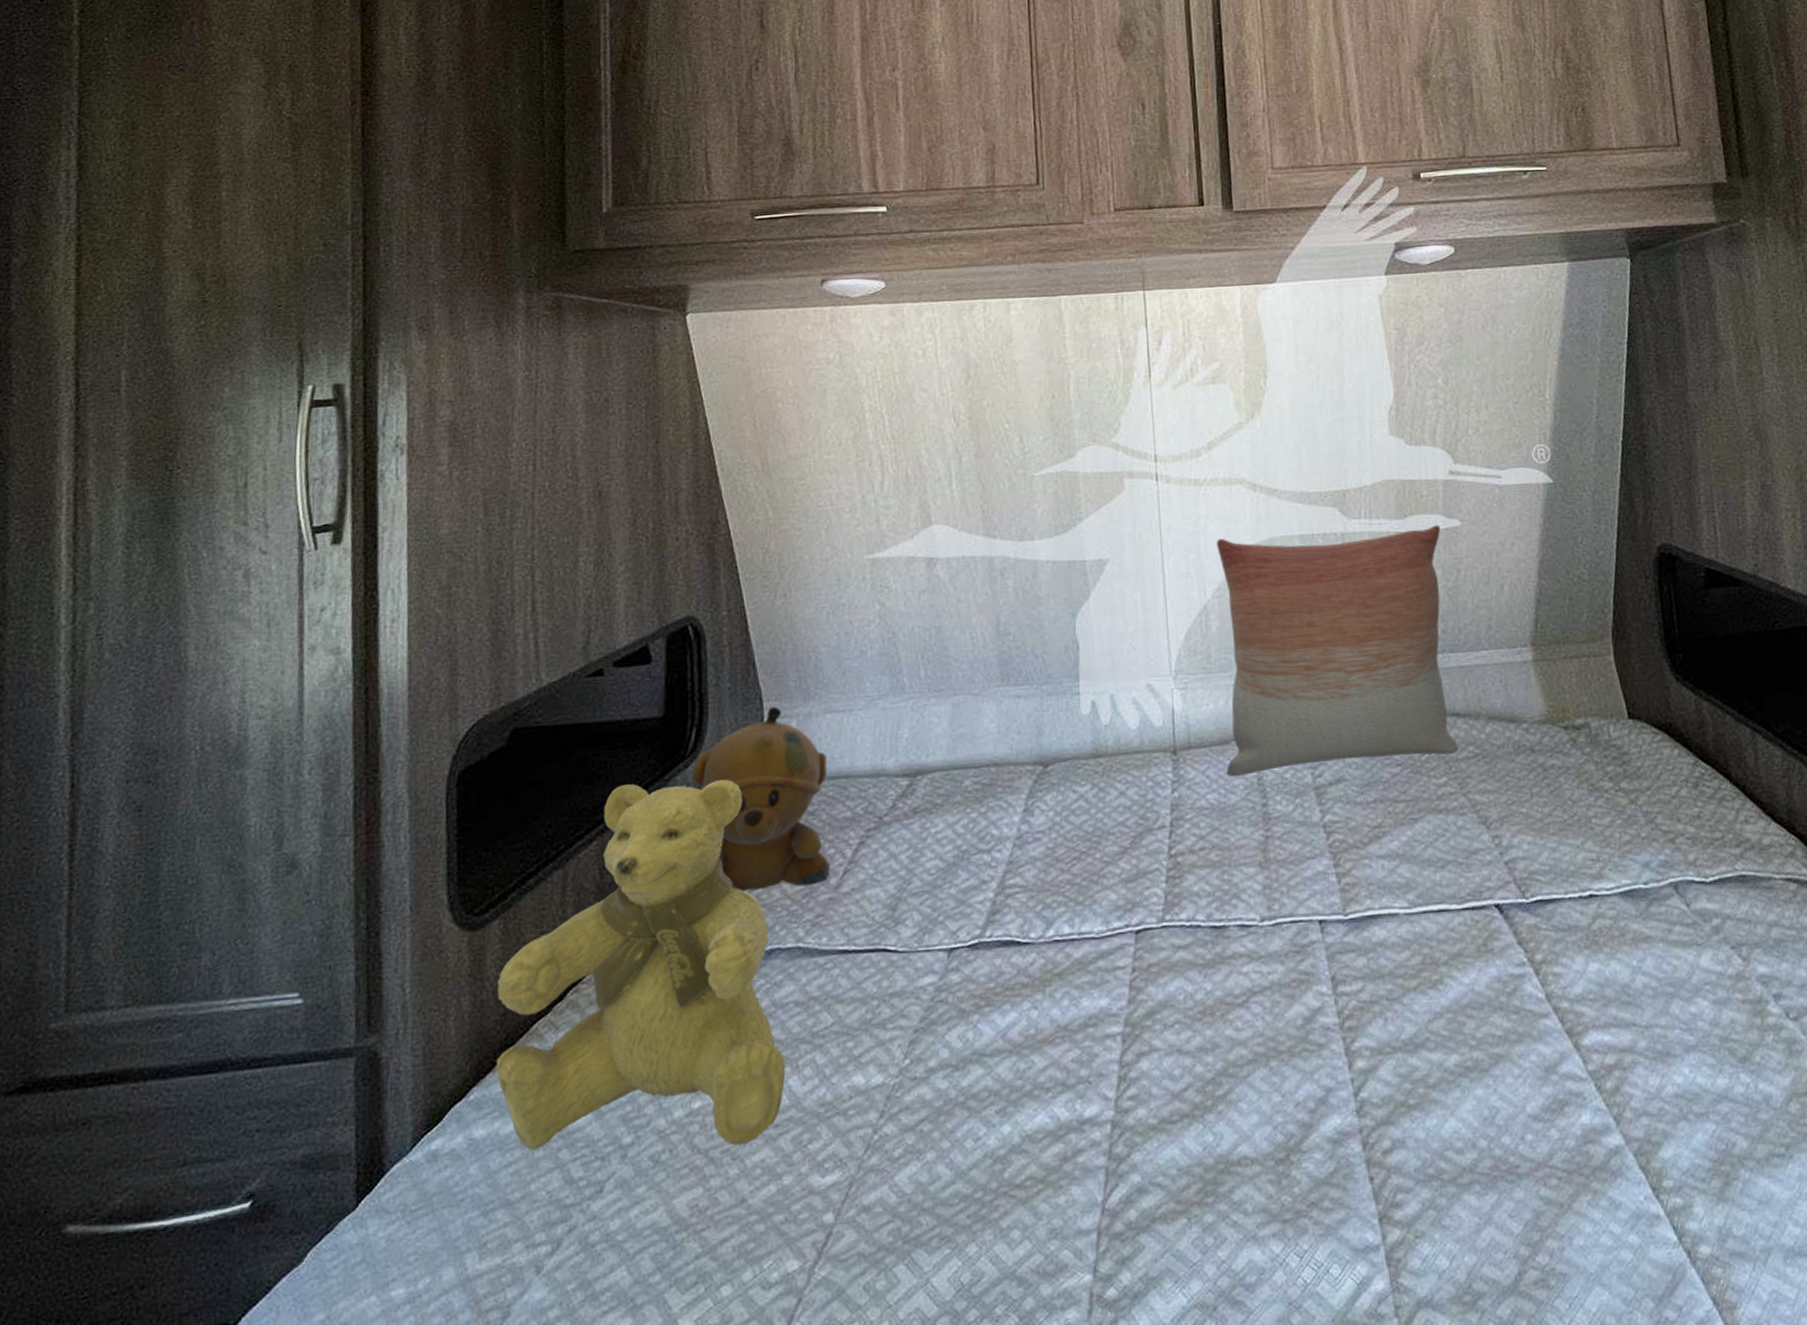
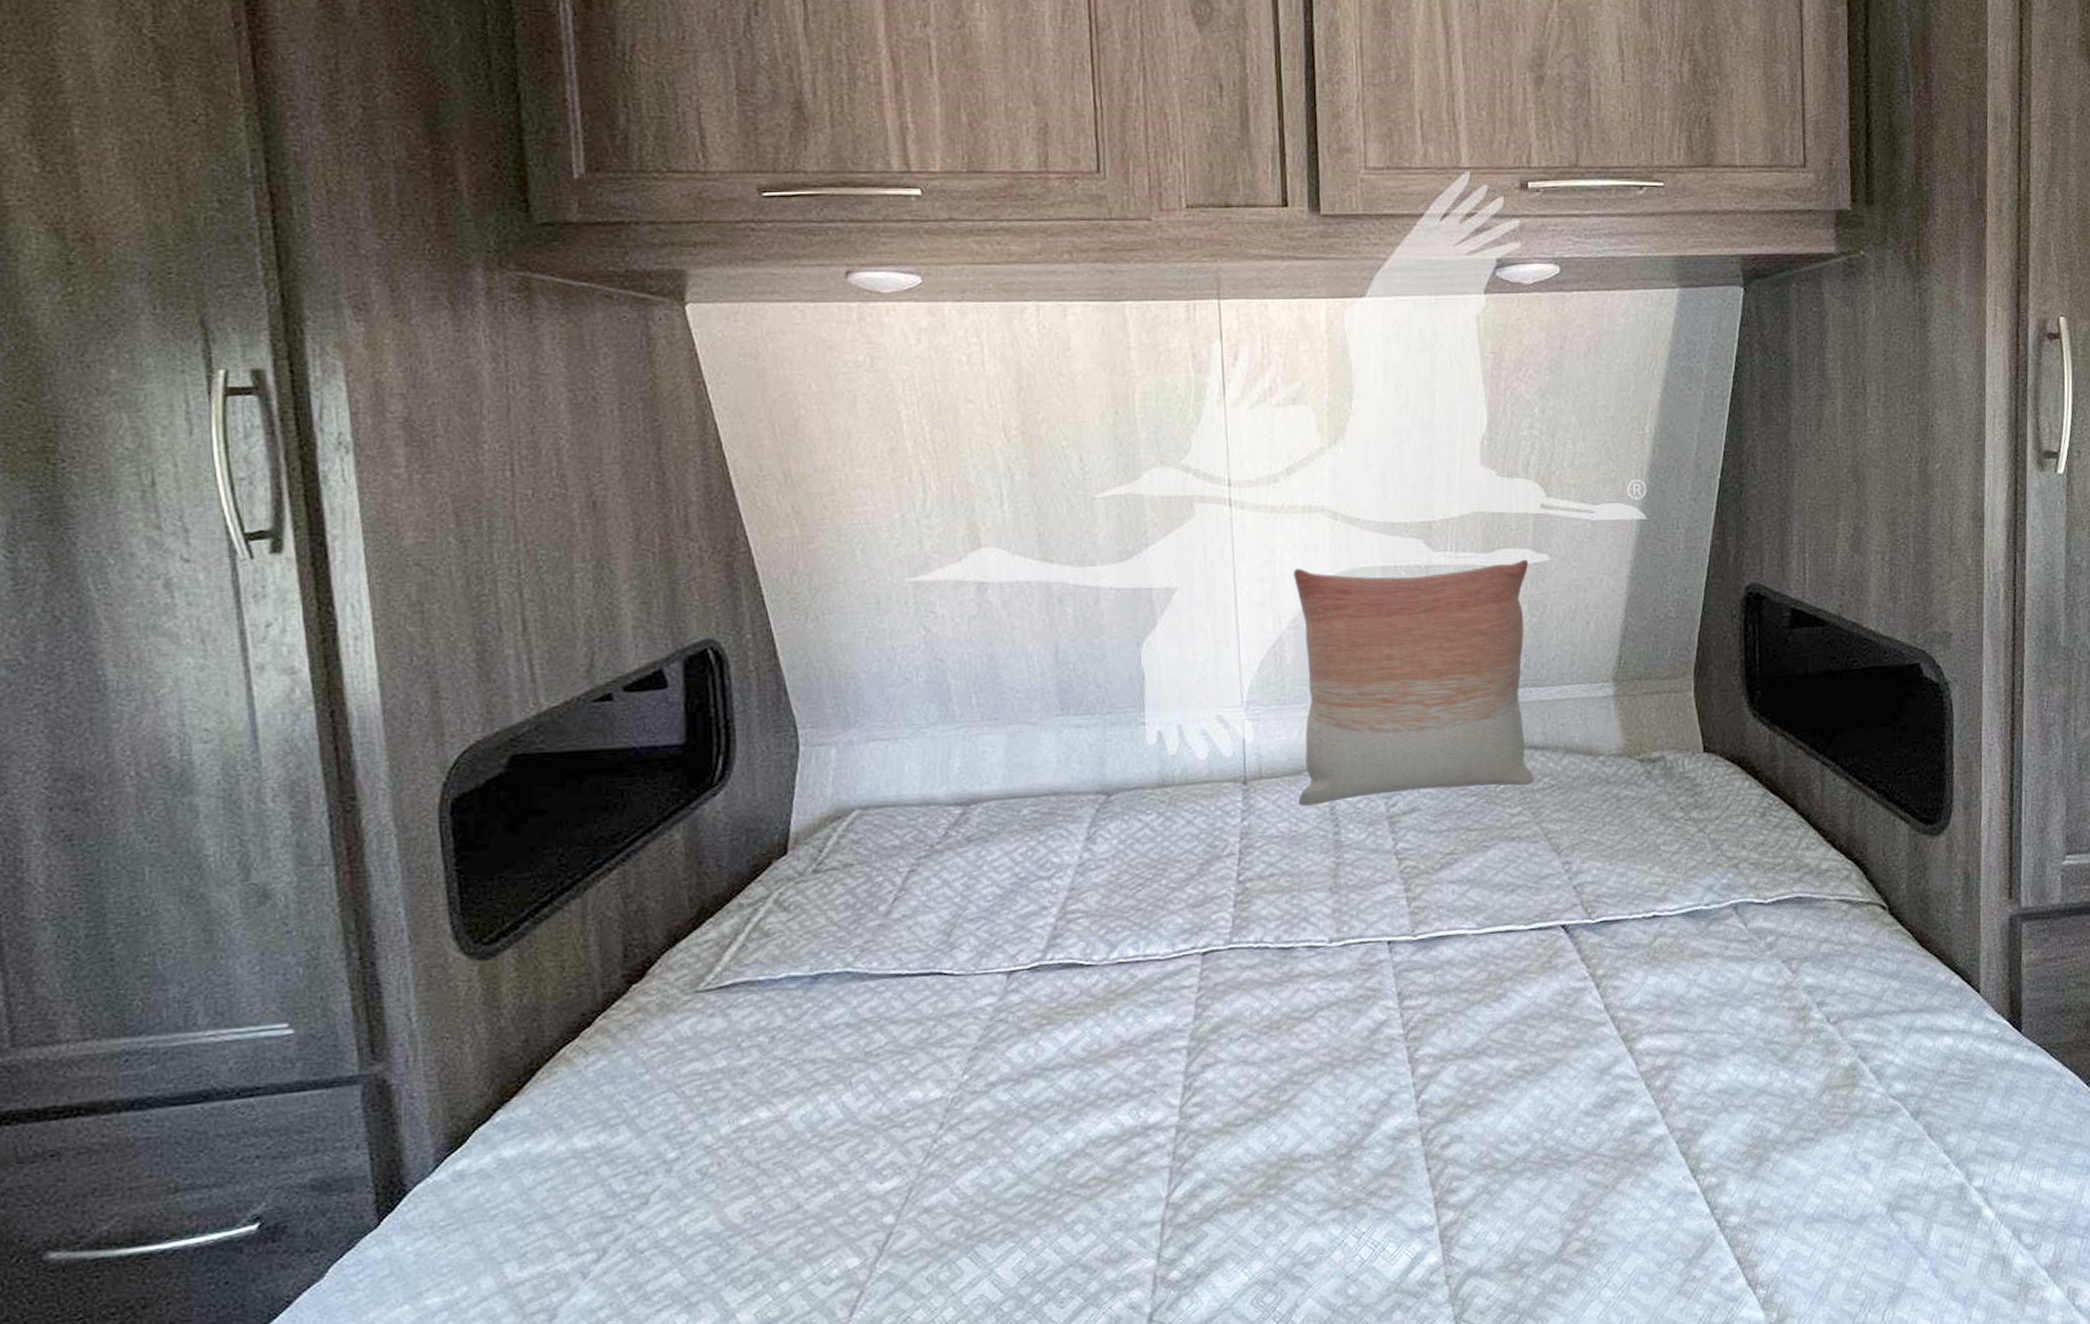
teddy bear: present [496,779,786,1151] -> none [515,808,839,1168]
stuffed bear: present [692,706,831,892] -> none [721,734,879,919]

